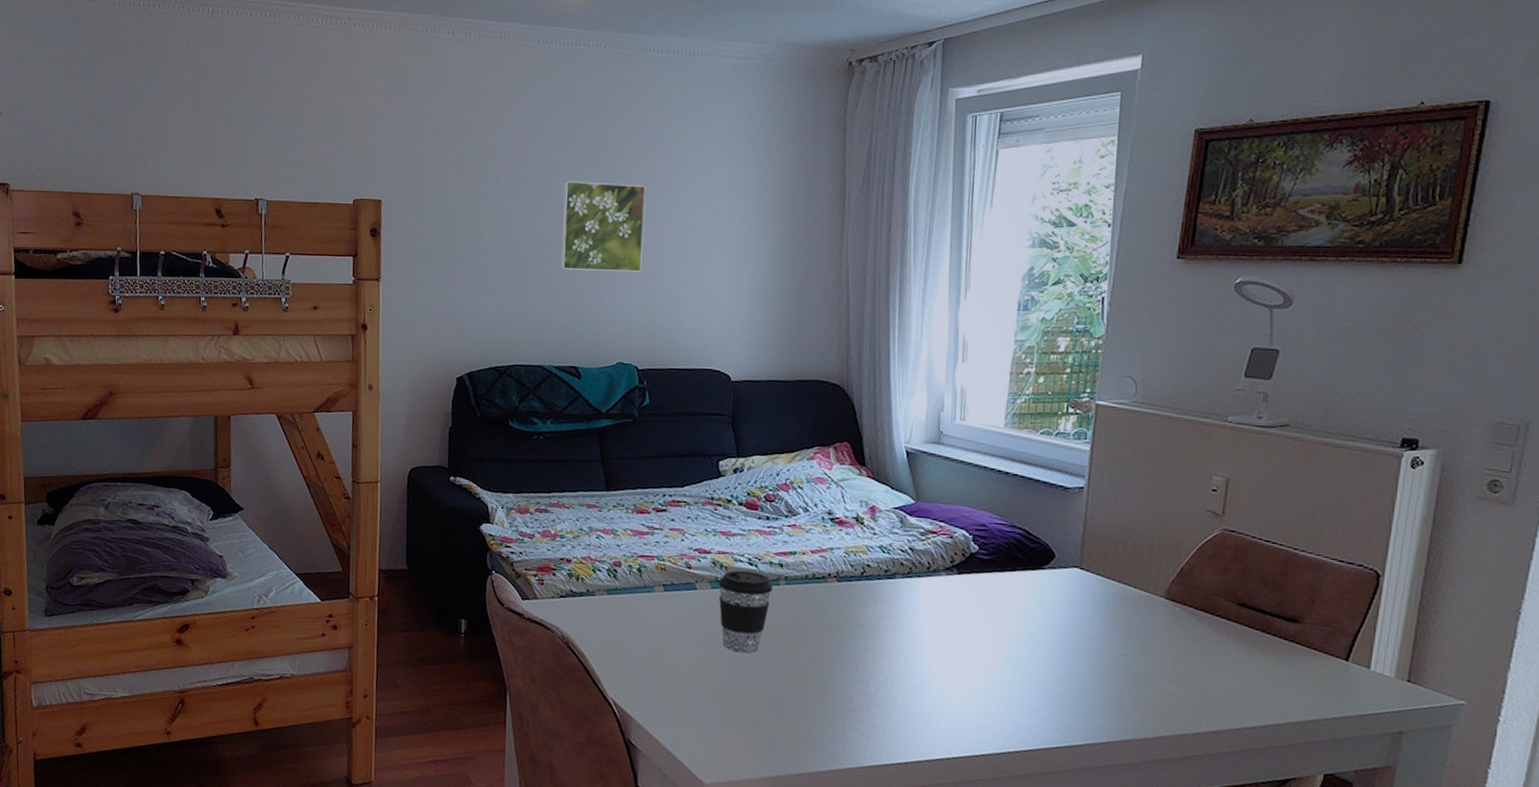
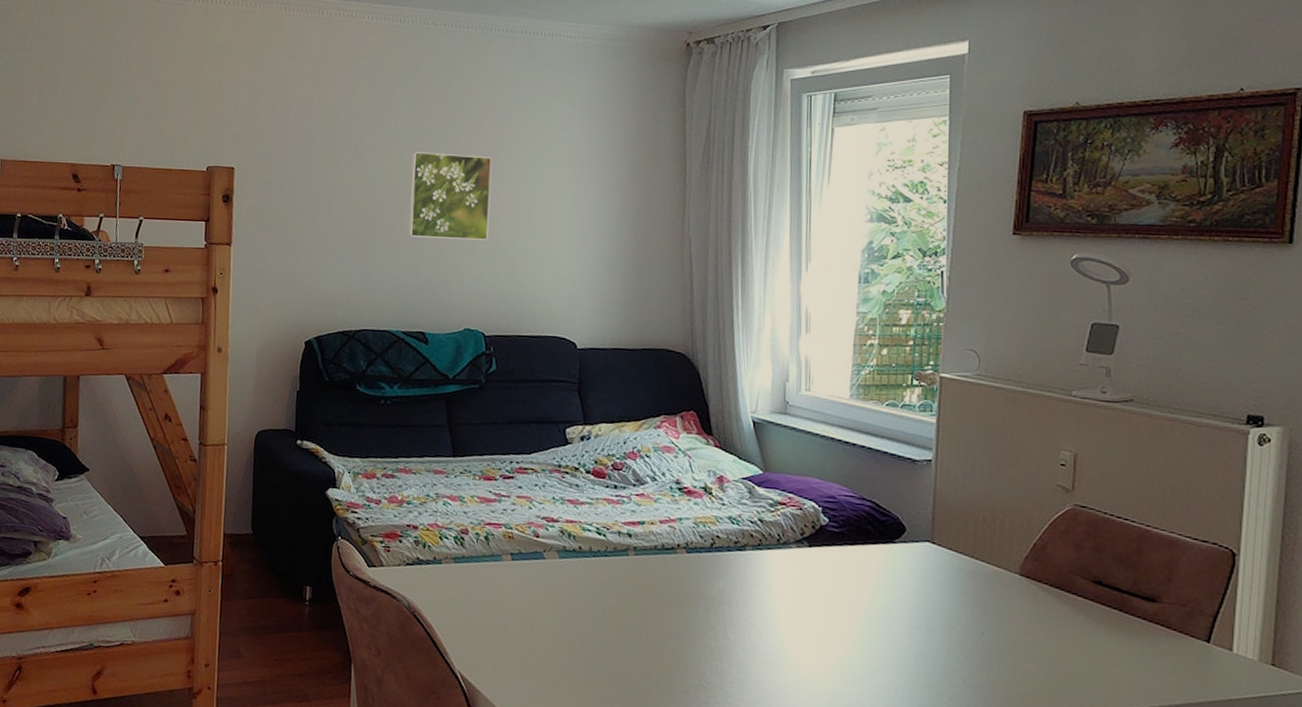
coffee cup: present [719,570,773,653] -> none [567,539,622,626]

